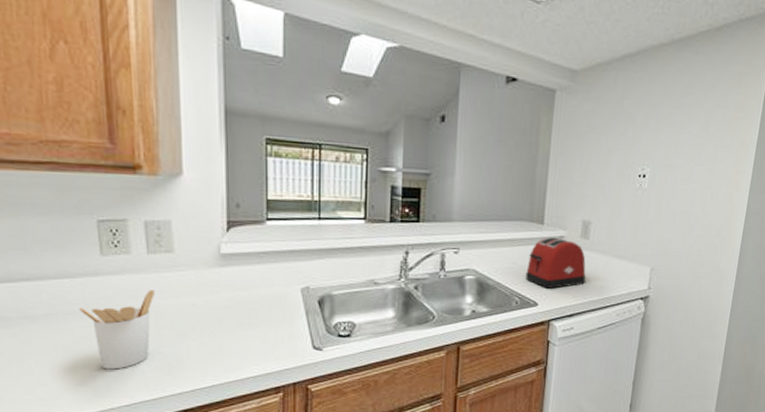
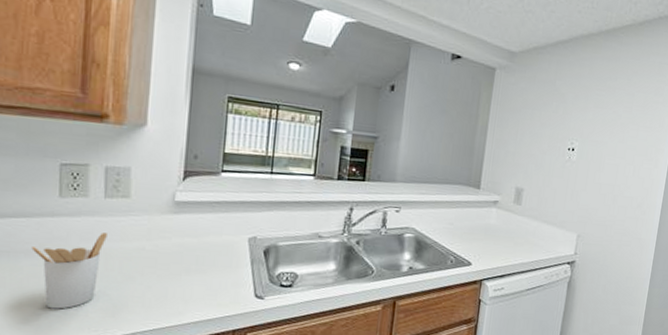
toaster: present [526,237,587,289] -> none [461,201,518,250]

